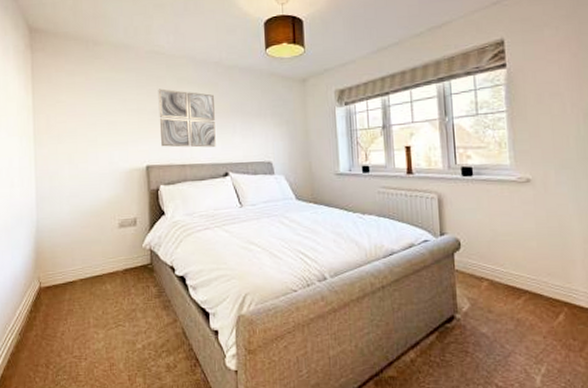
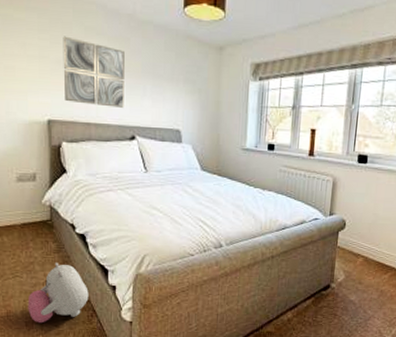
plush toy: none [130,308,191,377] -> present [27,262,89,324]

